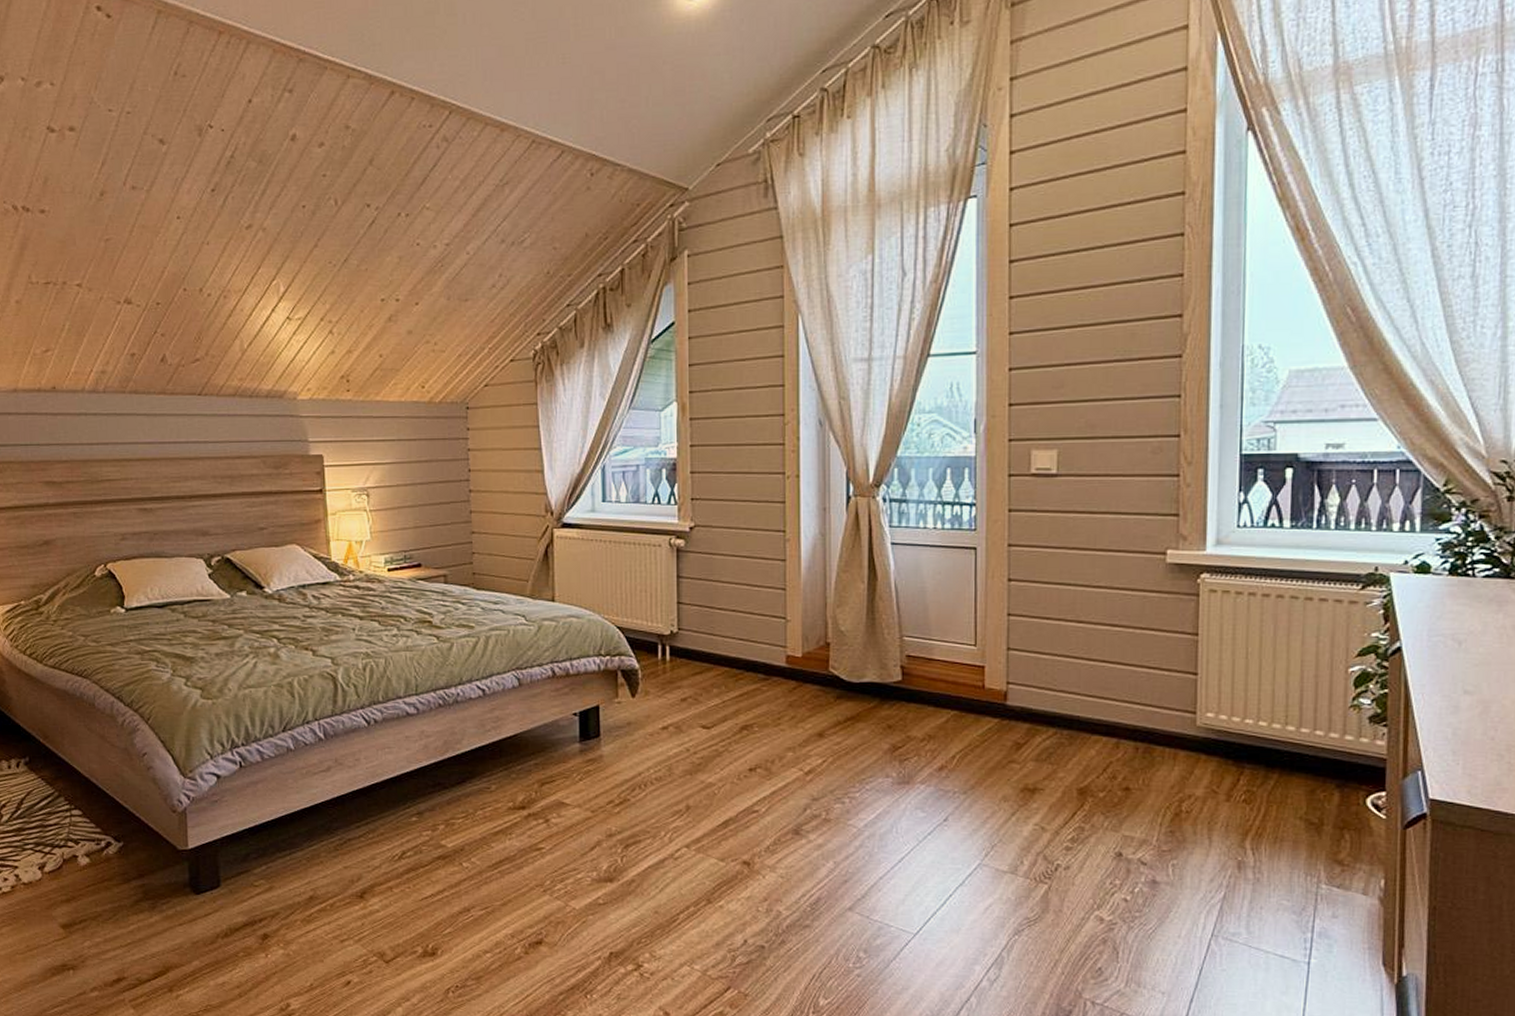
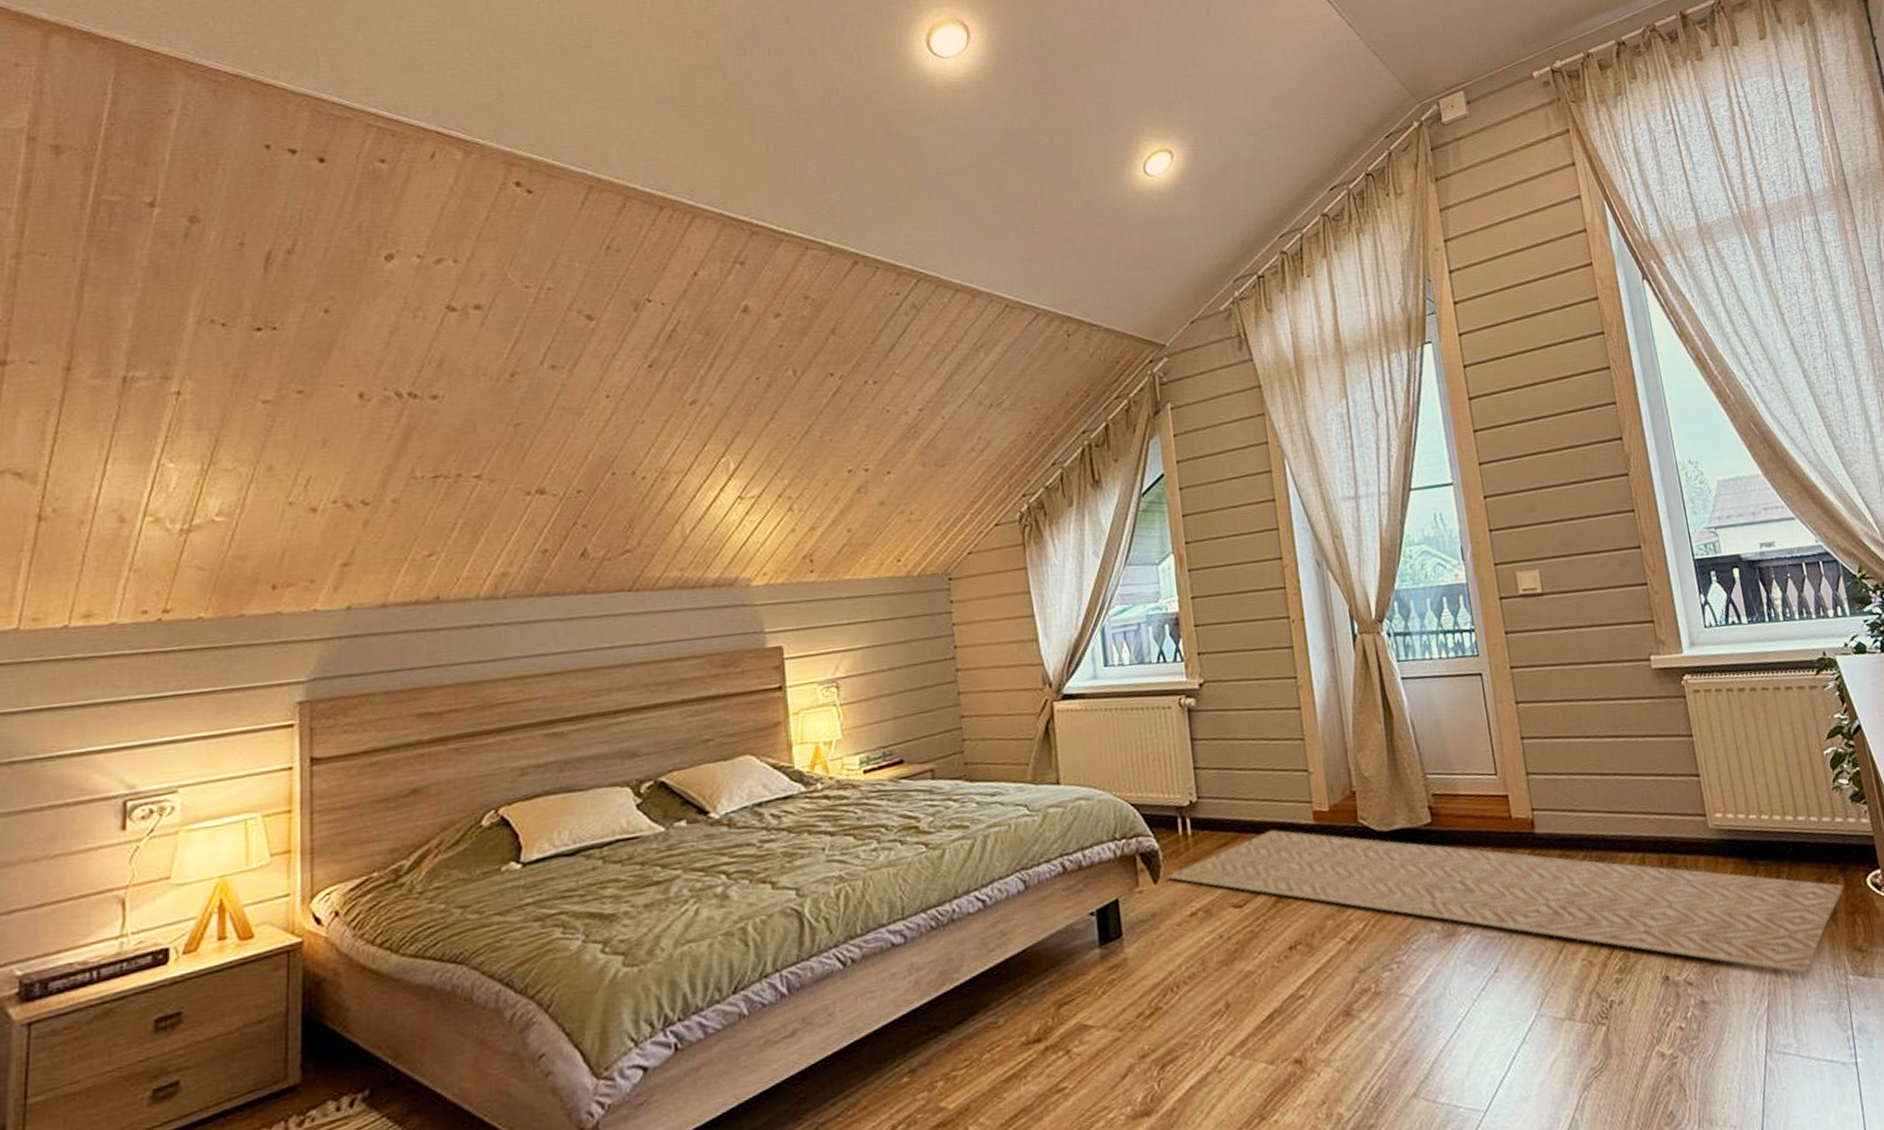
rug: none [644,666,1338,874] -> present [1167,829,1844,974]

